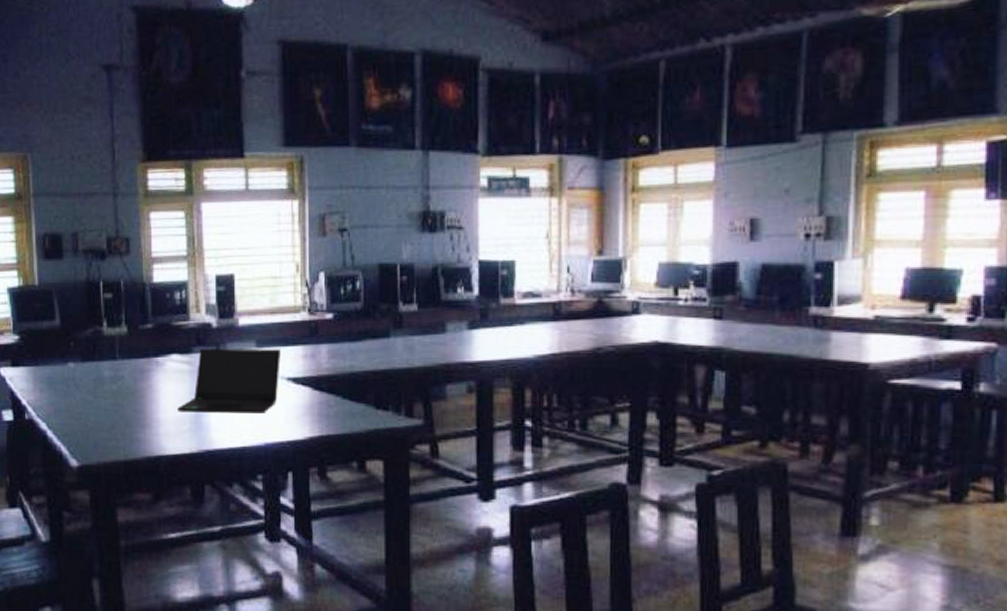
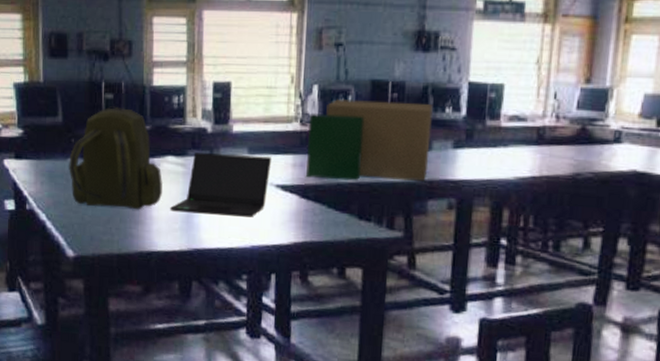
backpack: none [68,306,168,413] -> present [69,106,162,210]
binder: none [318,300,374,369] -> present [306,112,364,181]
box: none [335,284,444,365] -> present [326,98,433,181]

